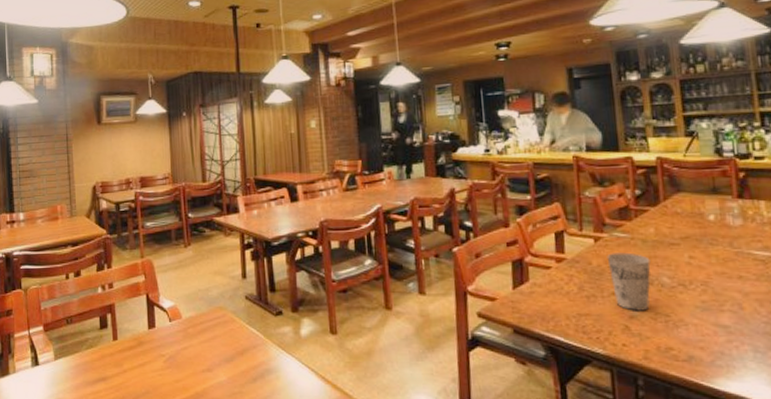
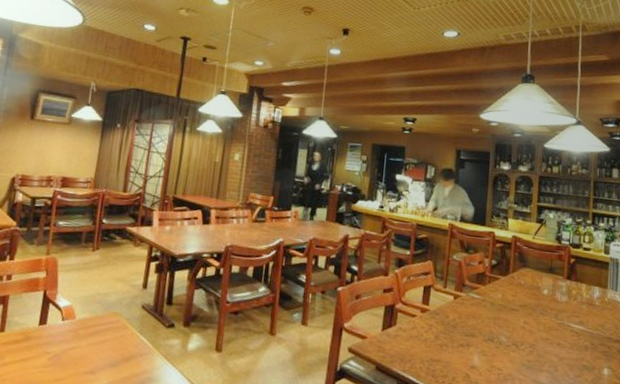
cup: present [607,252,651,311] -> none [461,310,494,364]

